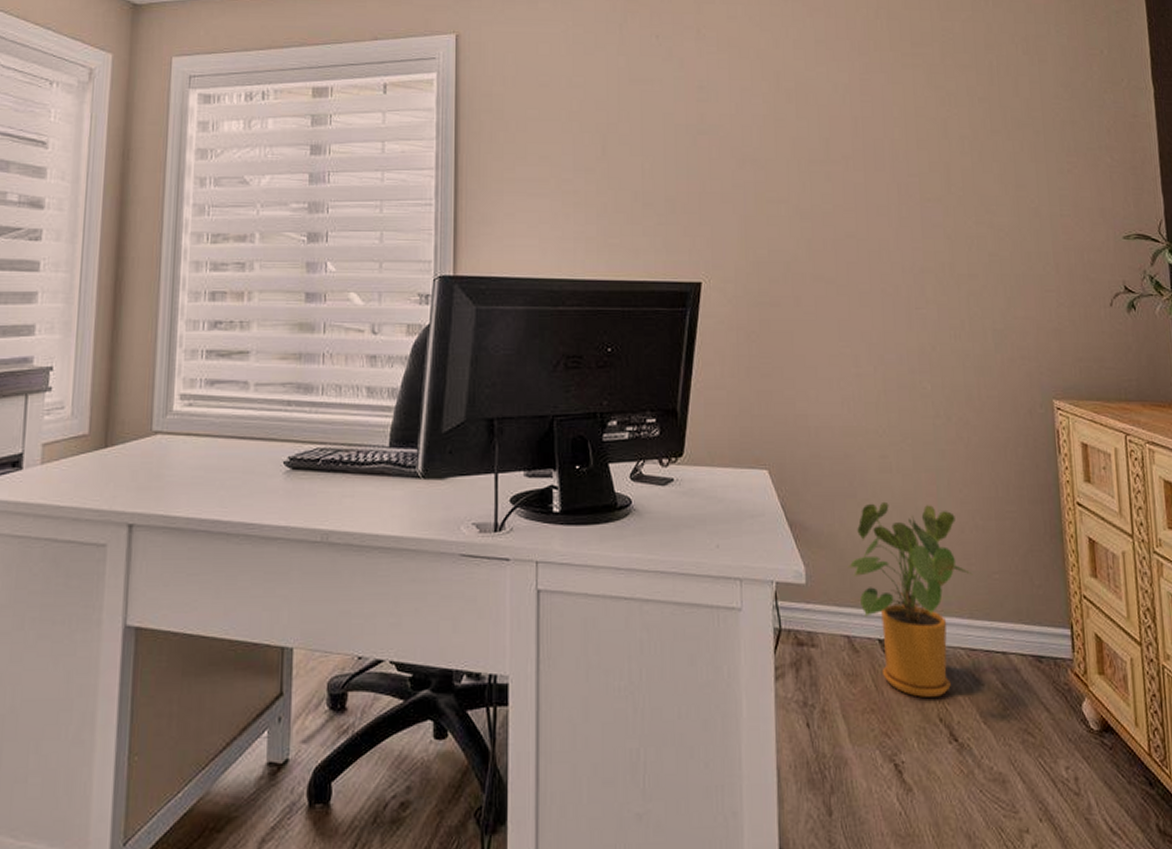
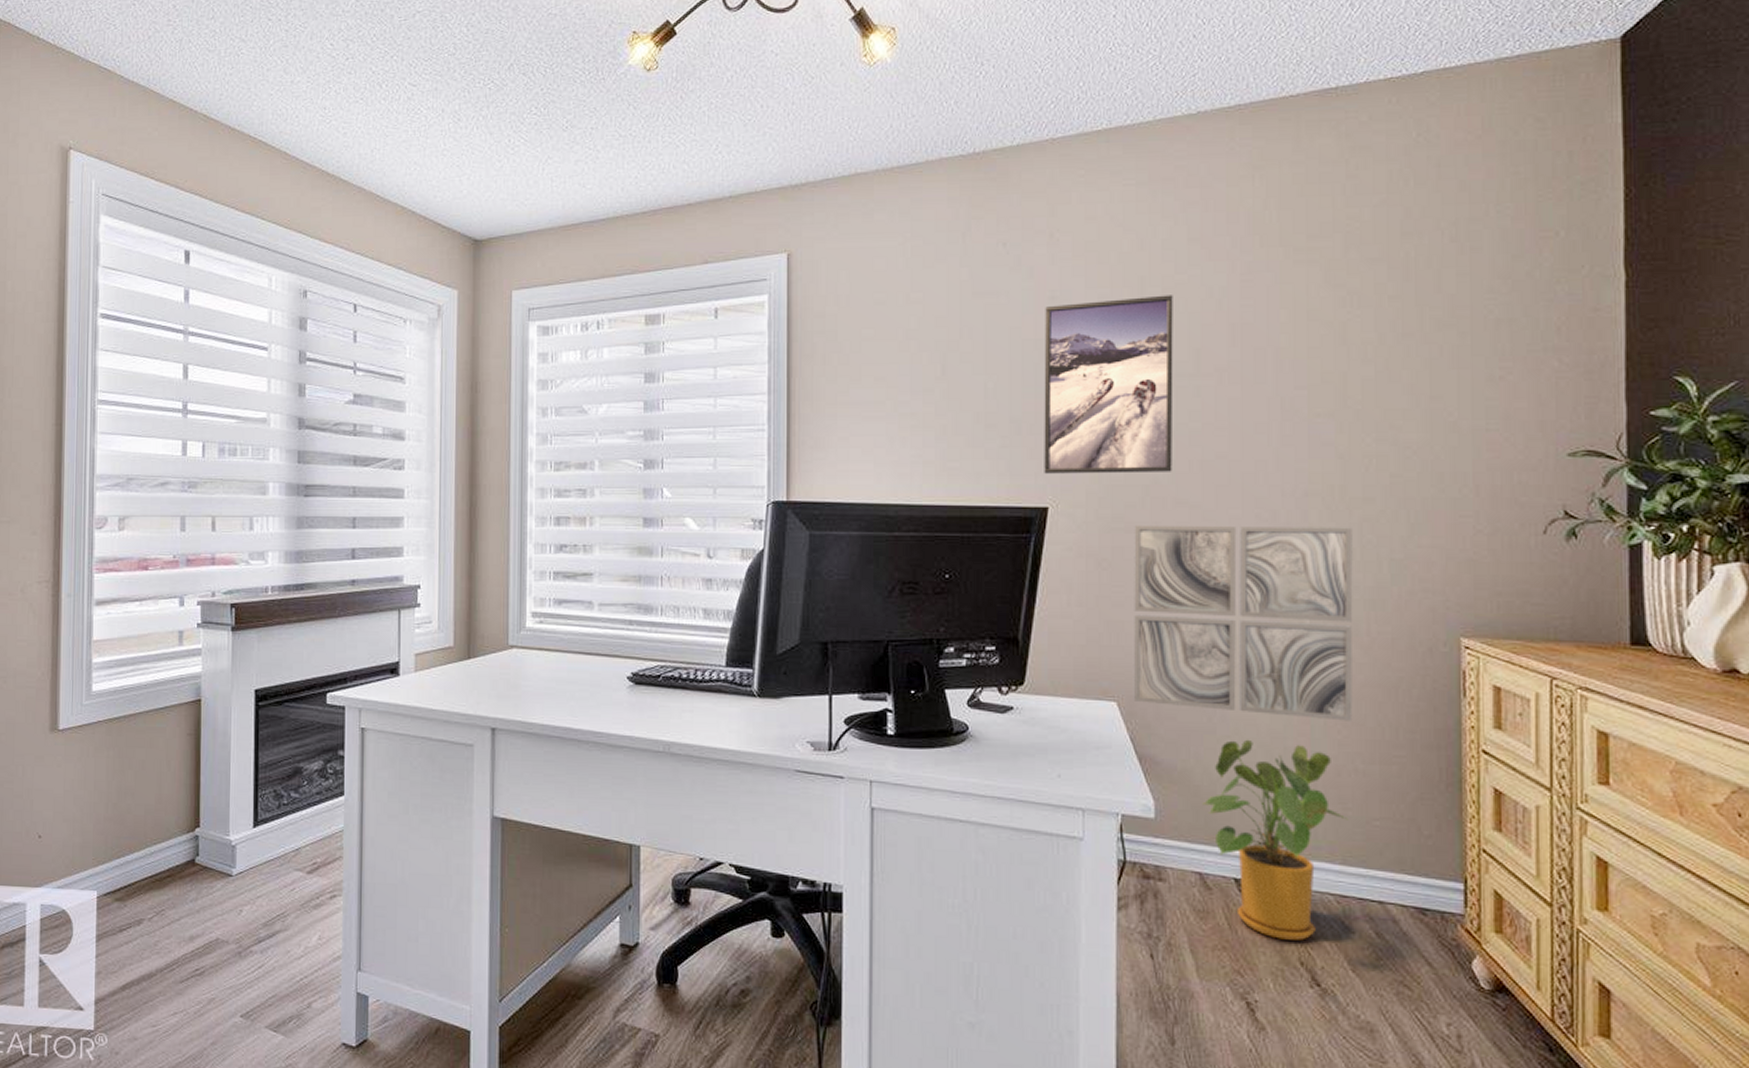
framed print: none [695,89,809,251] -> present [1044,295,1174,474]
wall art: none [778,299,971,480] -> present [1133,524,1353,721]

